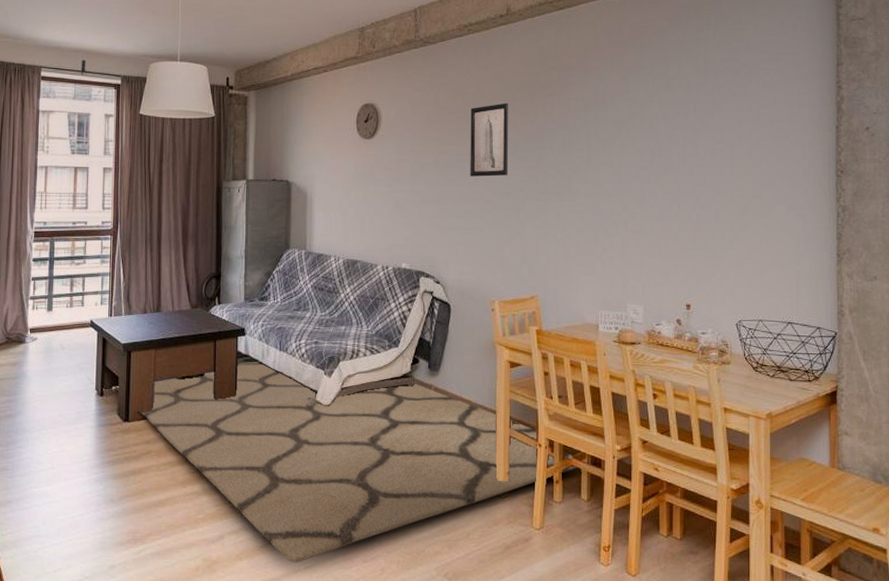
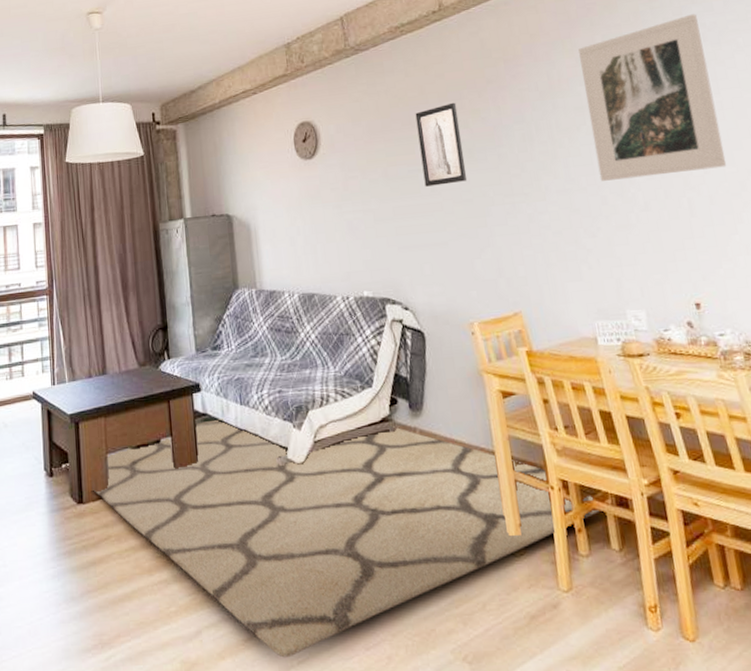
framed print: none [625,49,736,191] -> present [578,14,727,181]

